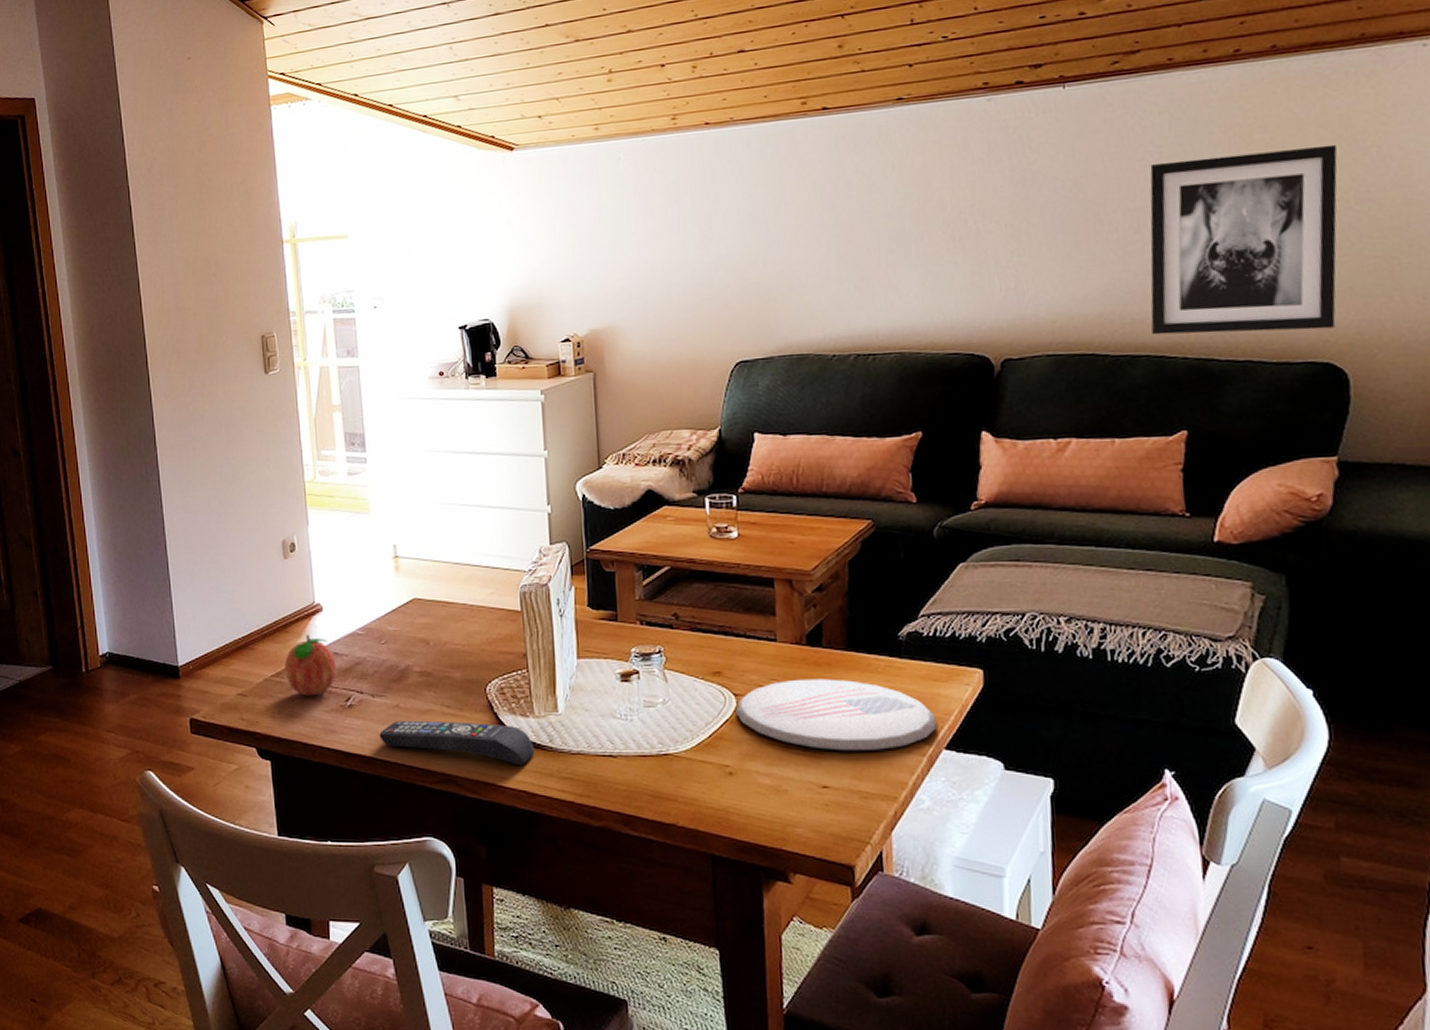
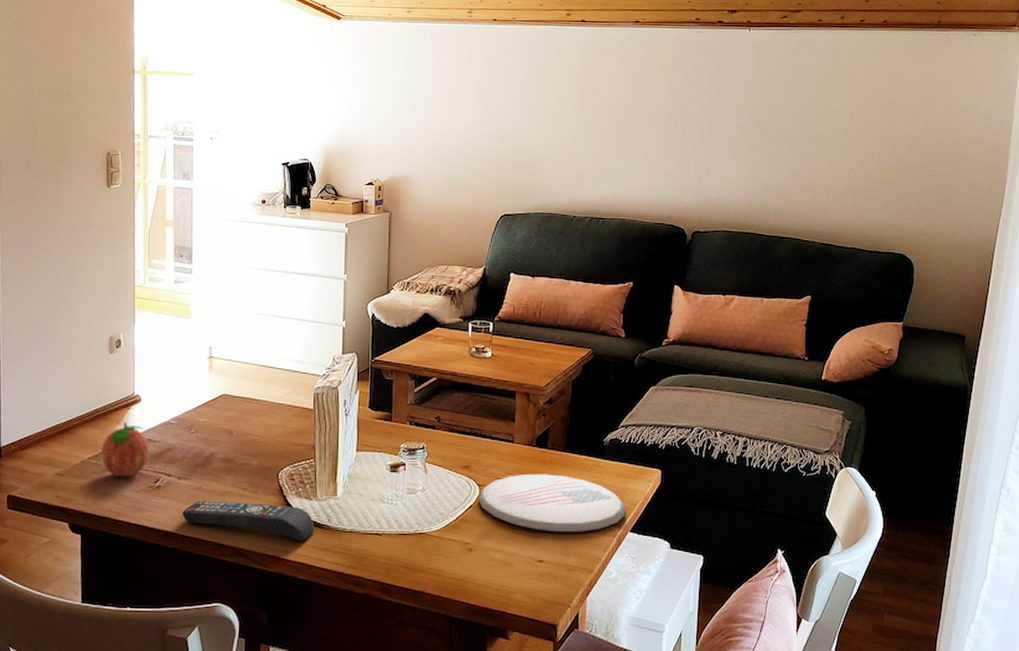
wall art: present [1150,144,1338,335] -> none [794,95,919,229]

